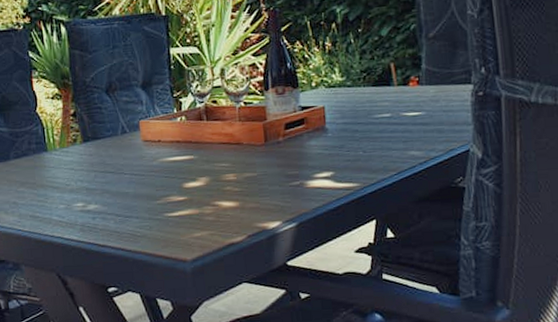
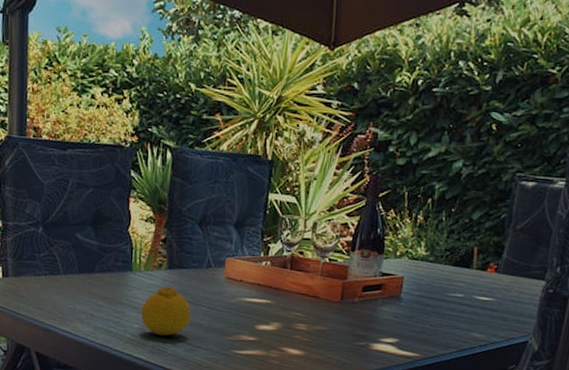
fruit: none [63,160,116,212] -> present [140,286,192,336]

